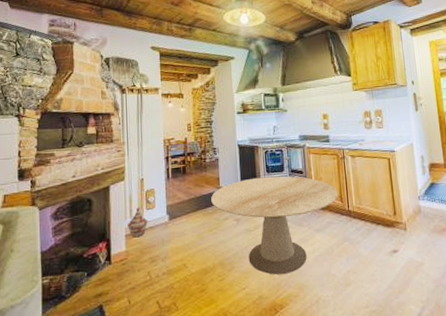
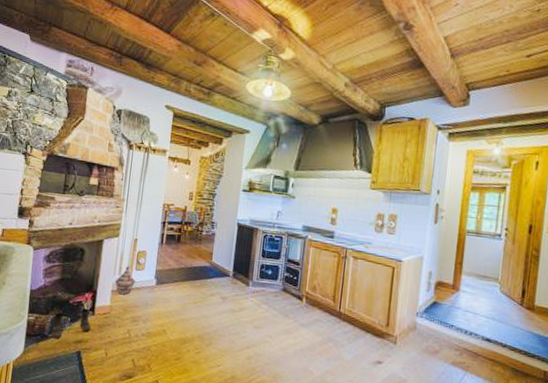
boots: none [68,259,110,298] -> present [52,308,91,339]
round table: present [211,175,339,275] -> none [201,259,332,361]

